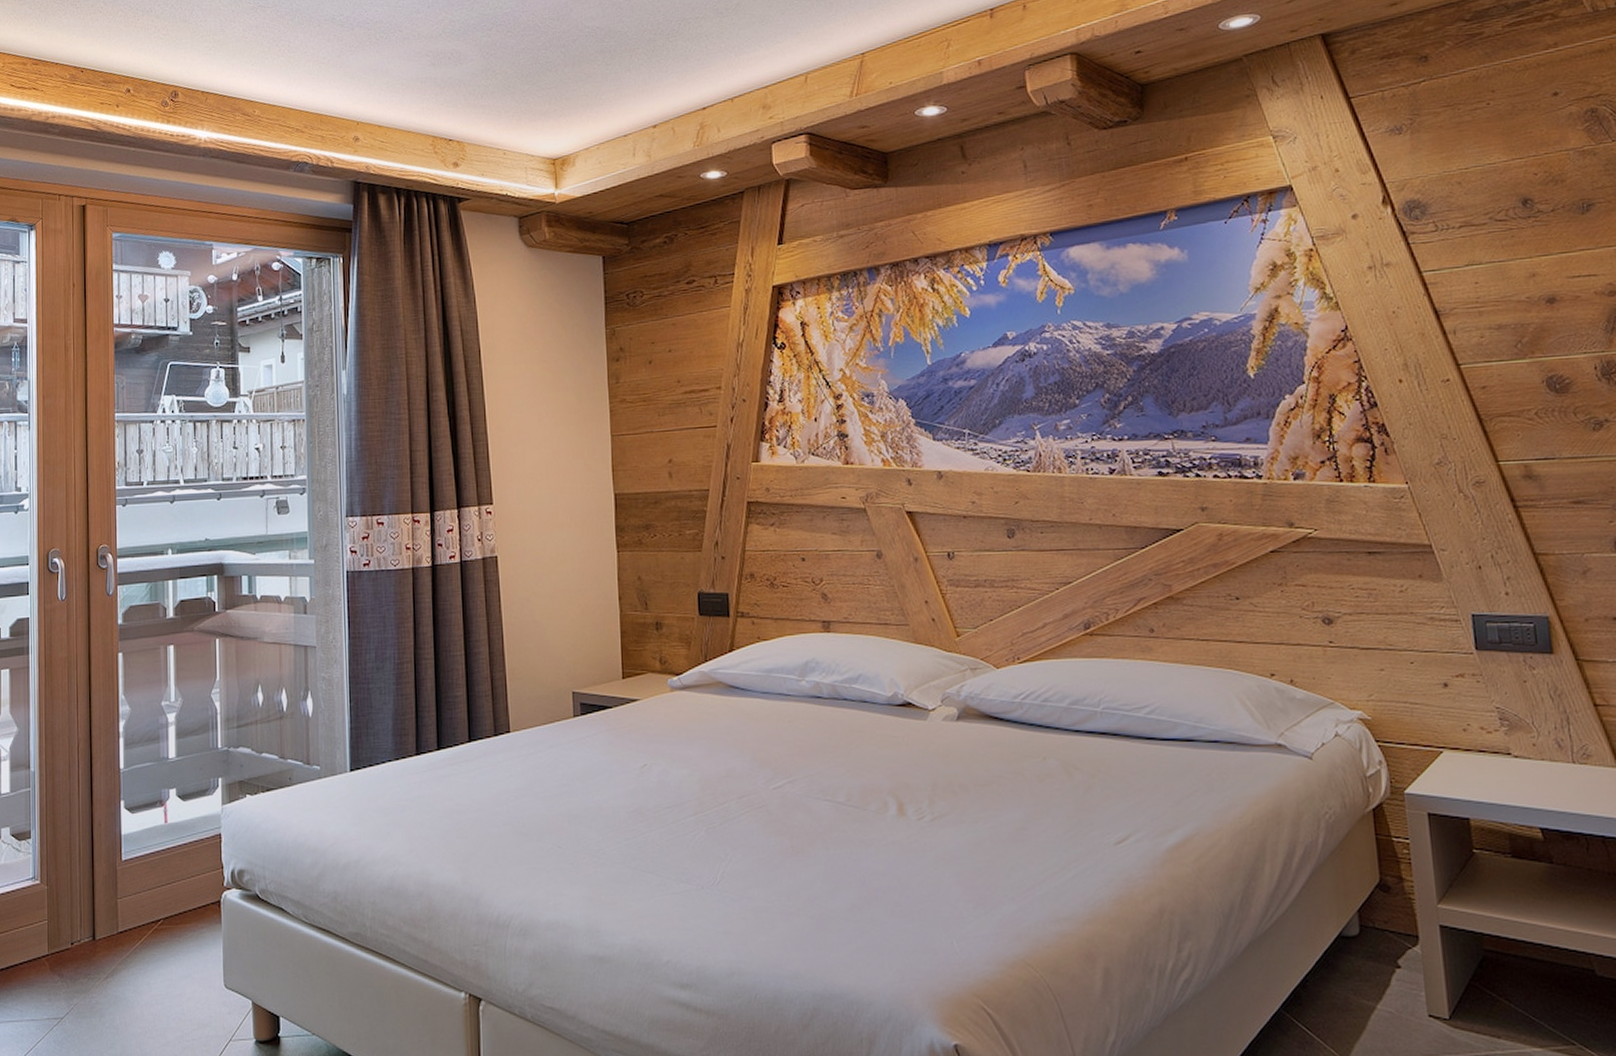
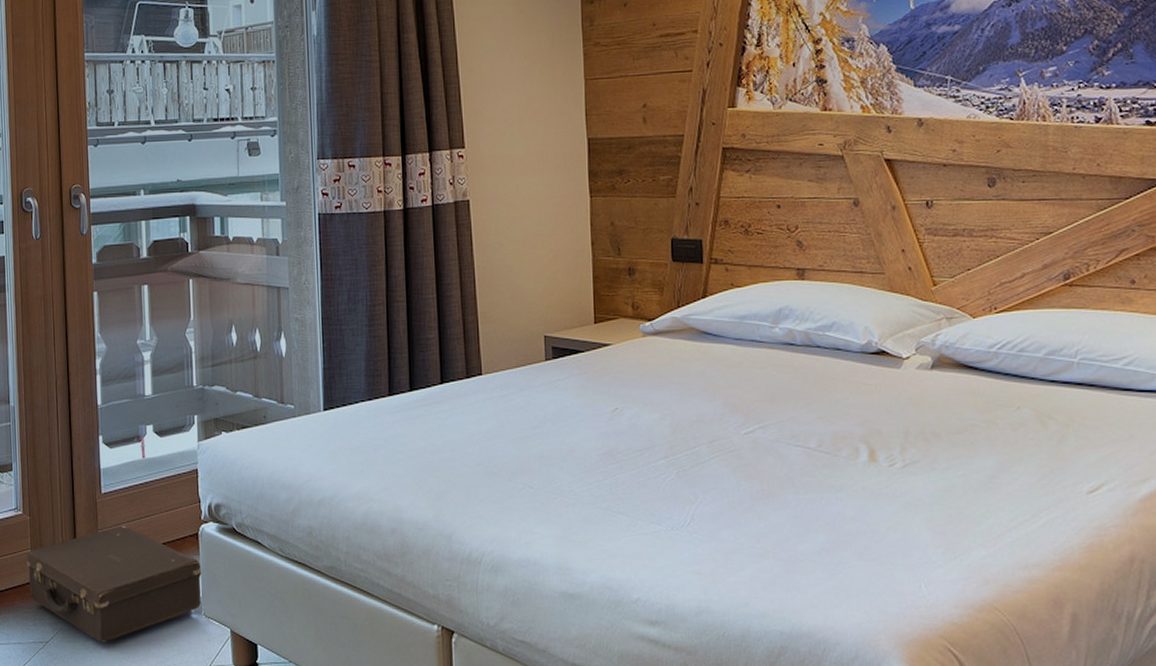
suitcase: none [42,893,224,1017] -> present [26,525,202,642]

